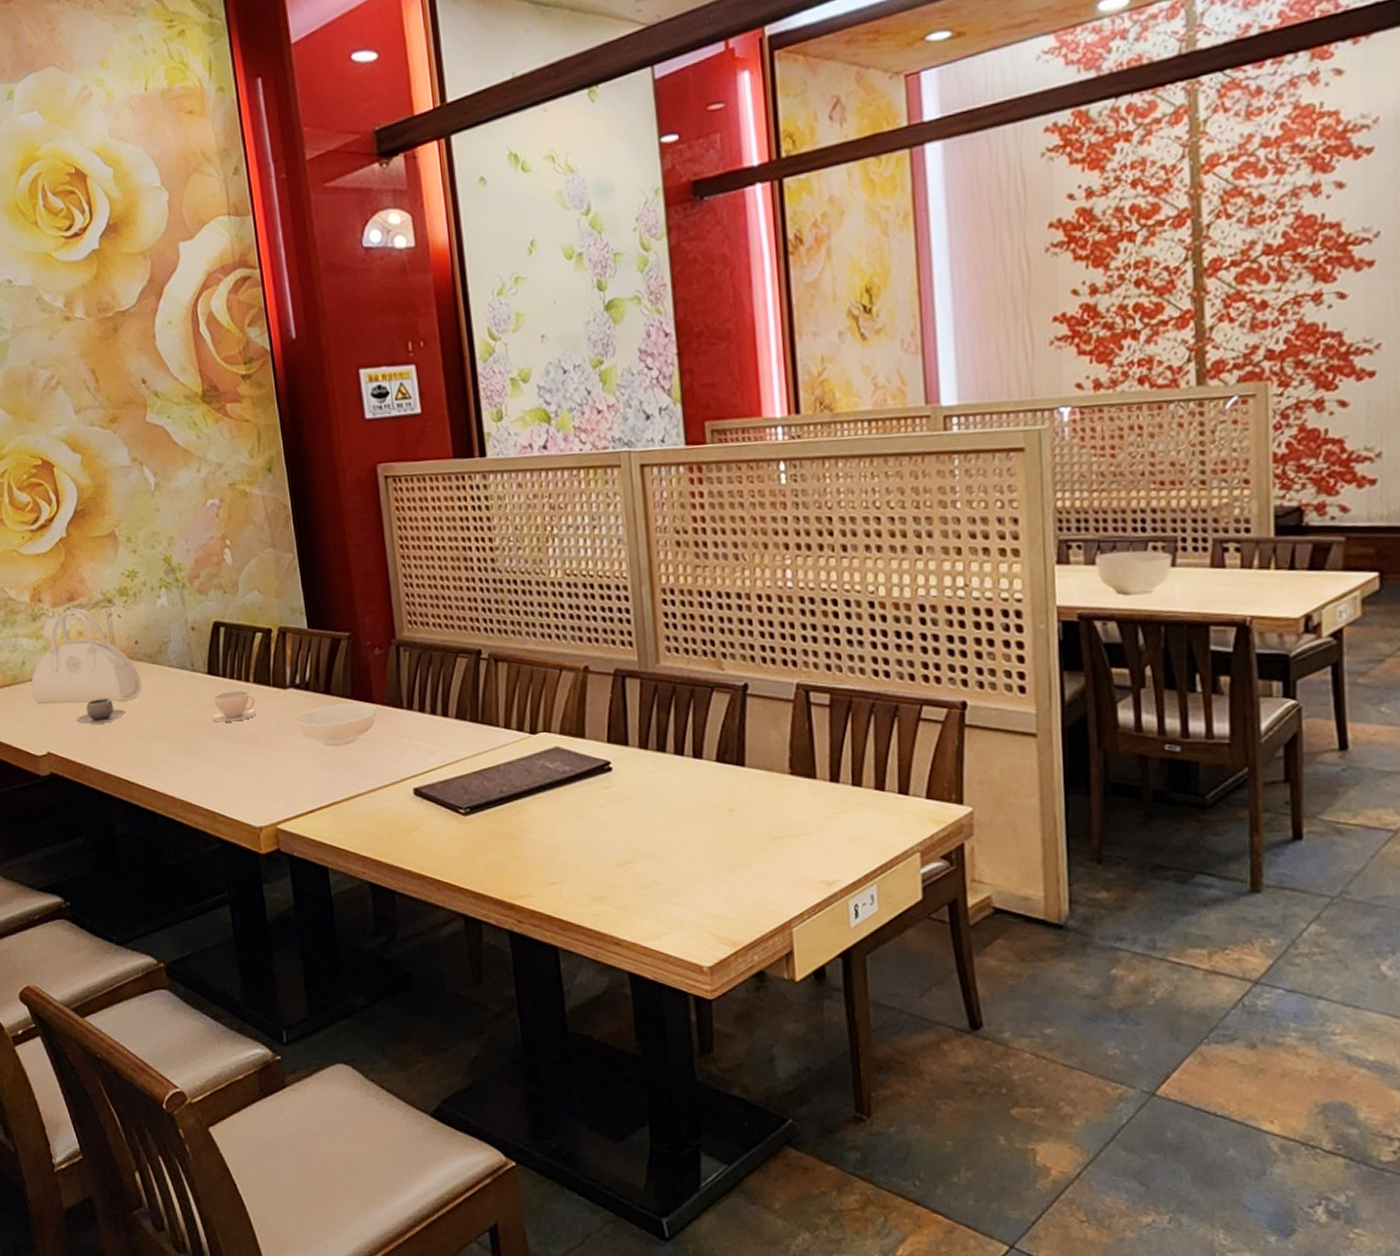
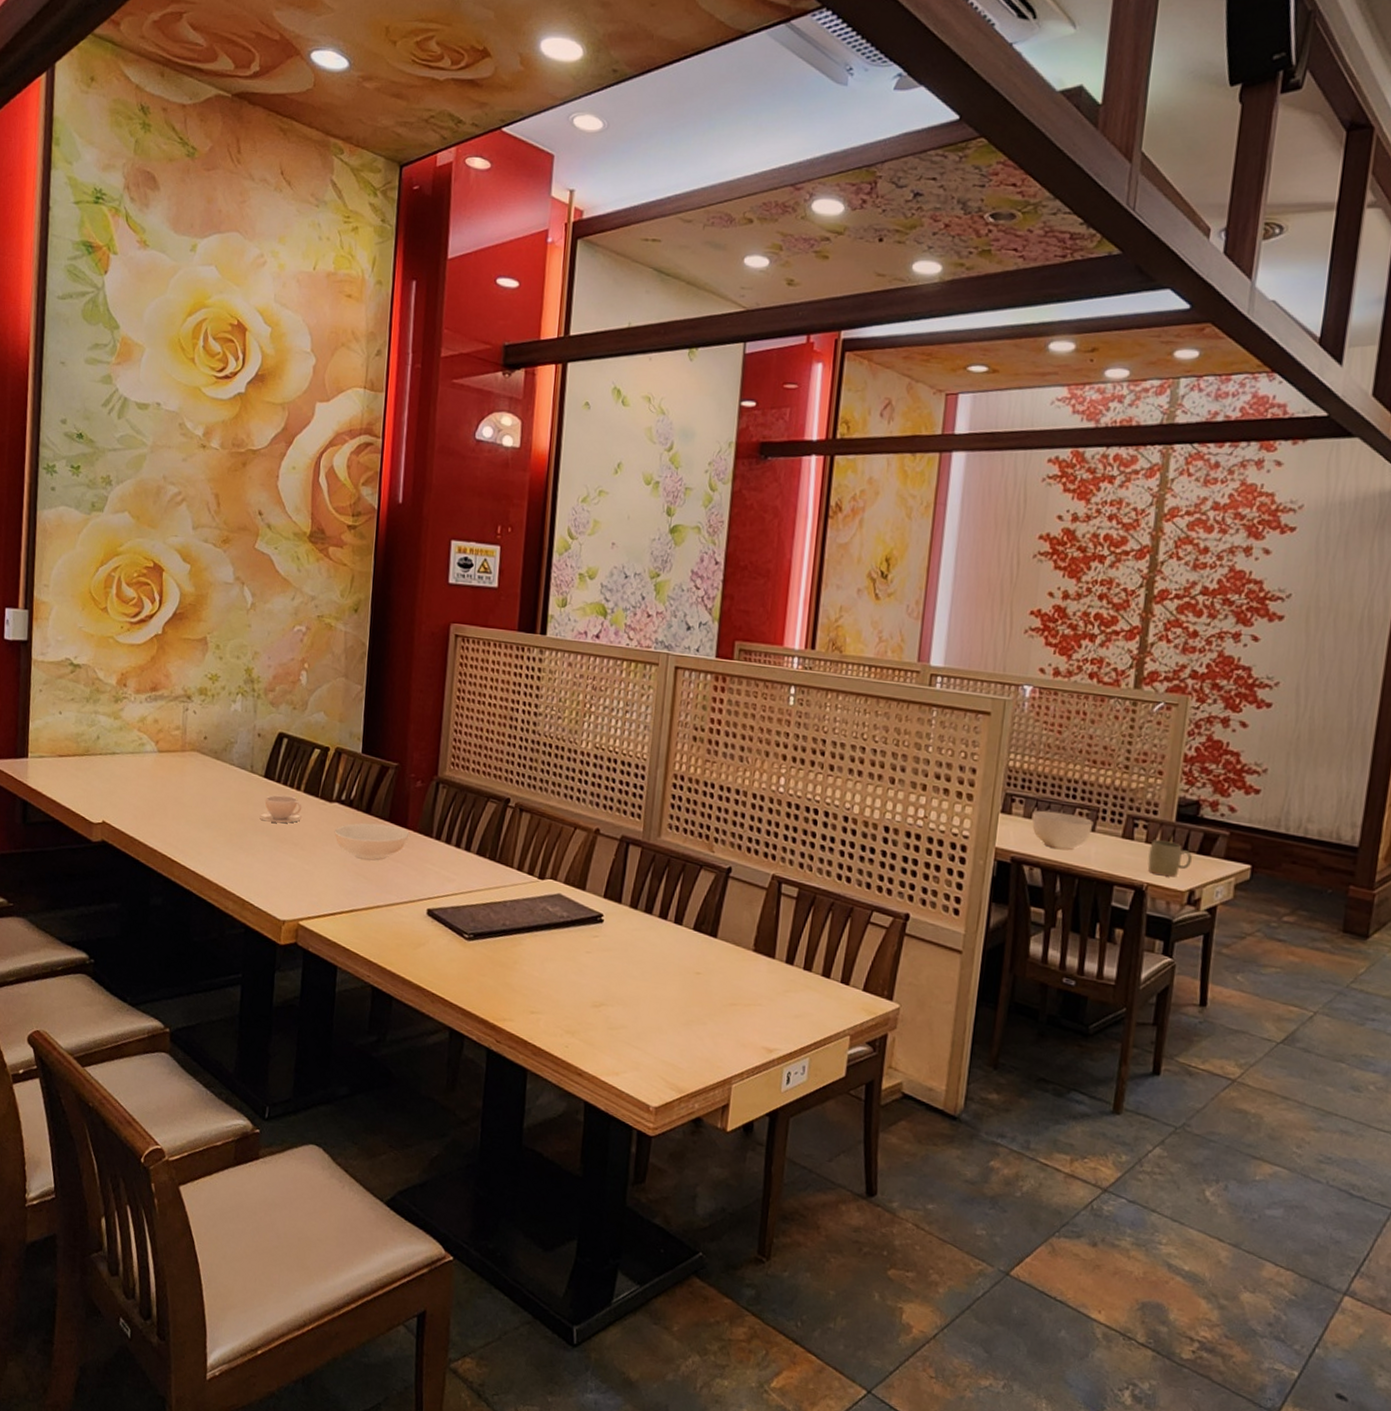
handbag: present [31,608,142,704] -> none [99,697,203,788]
teacup: present [76,697,126,724] -> none [135,781,183,805]
mug: none [1247,561,1304,605] -> present [1147,840,1193,877]

